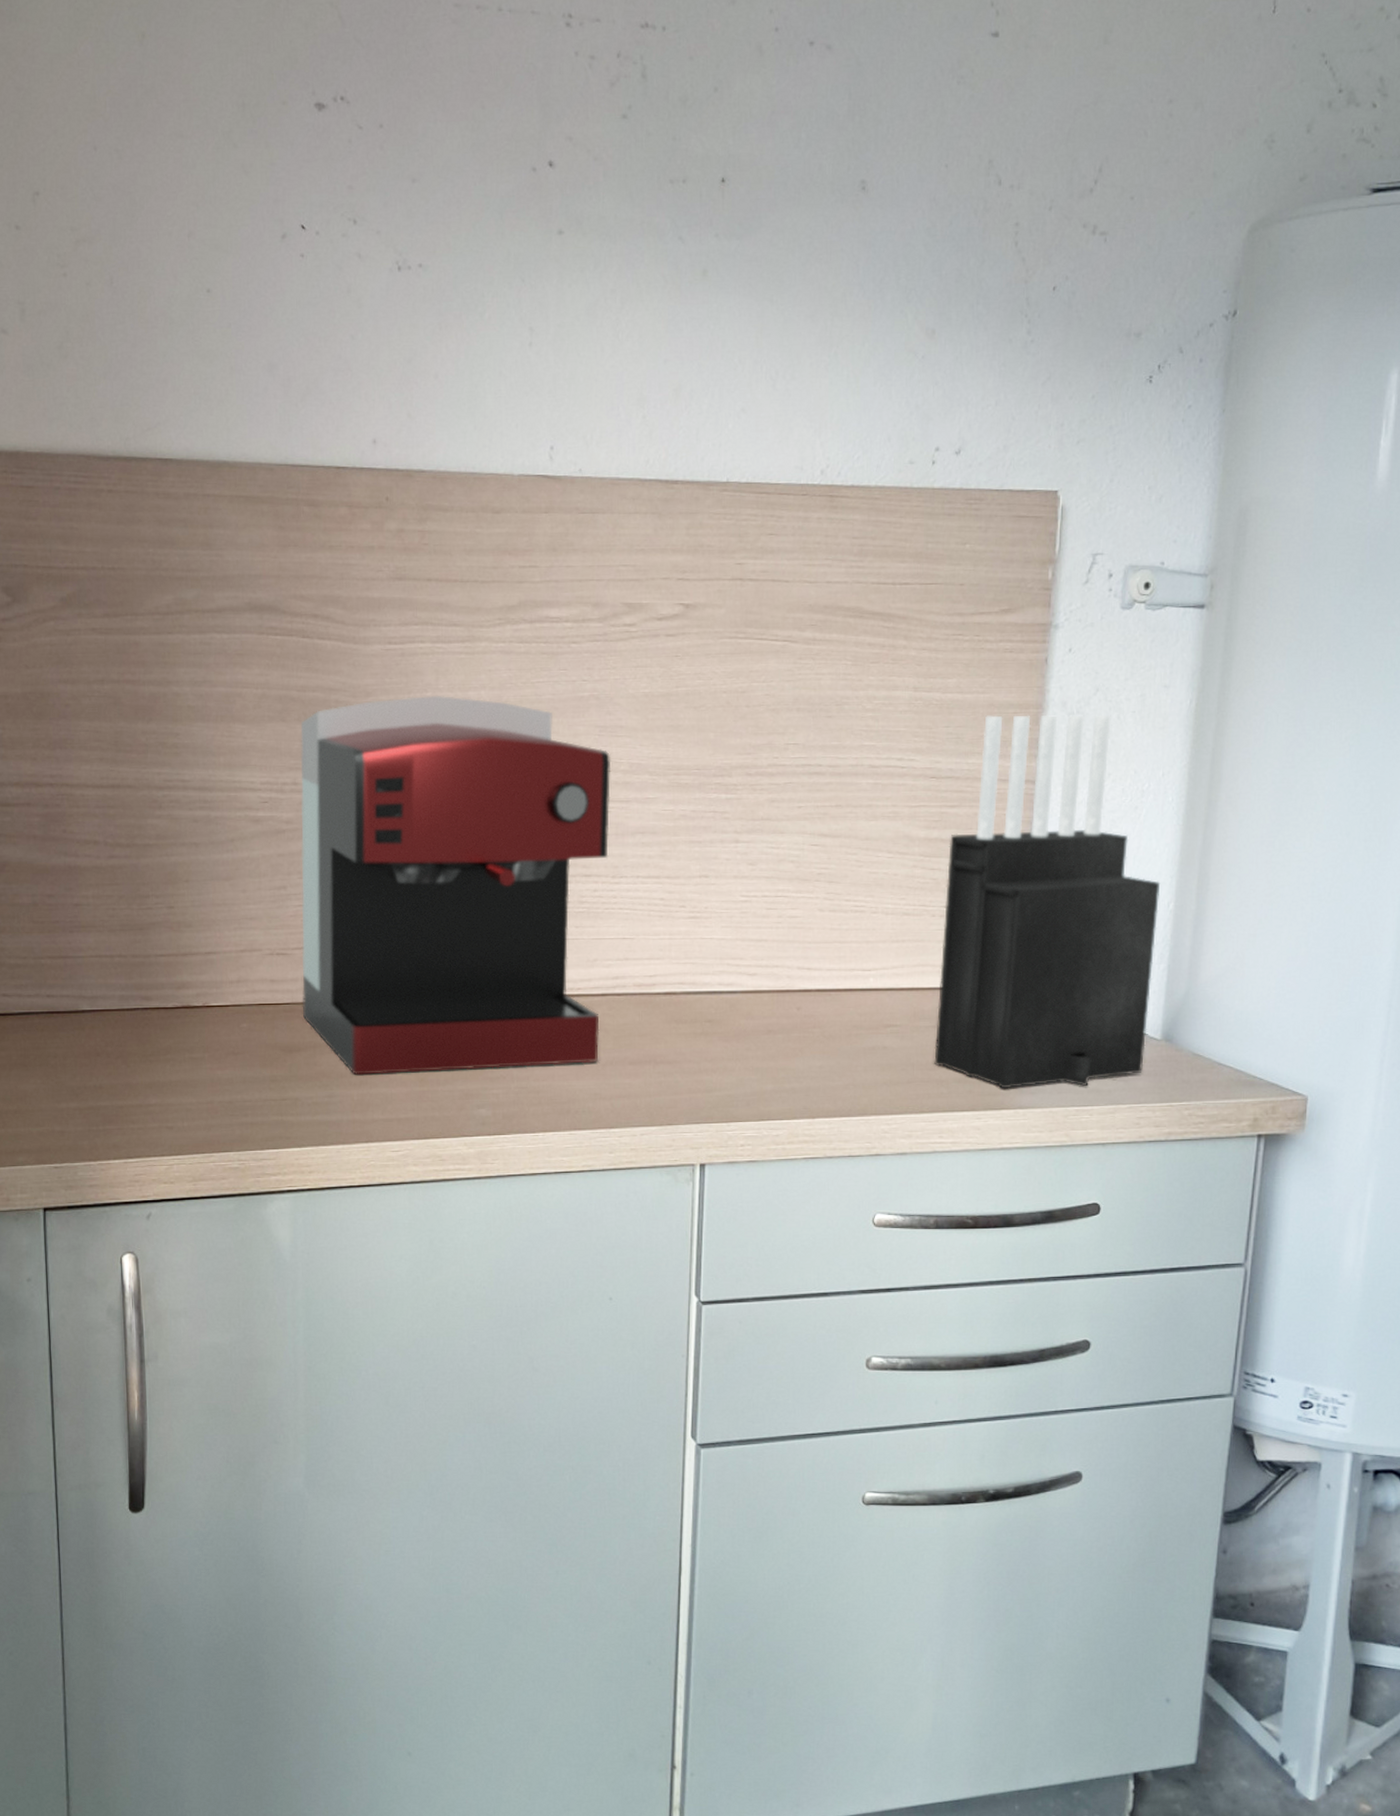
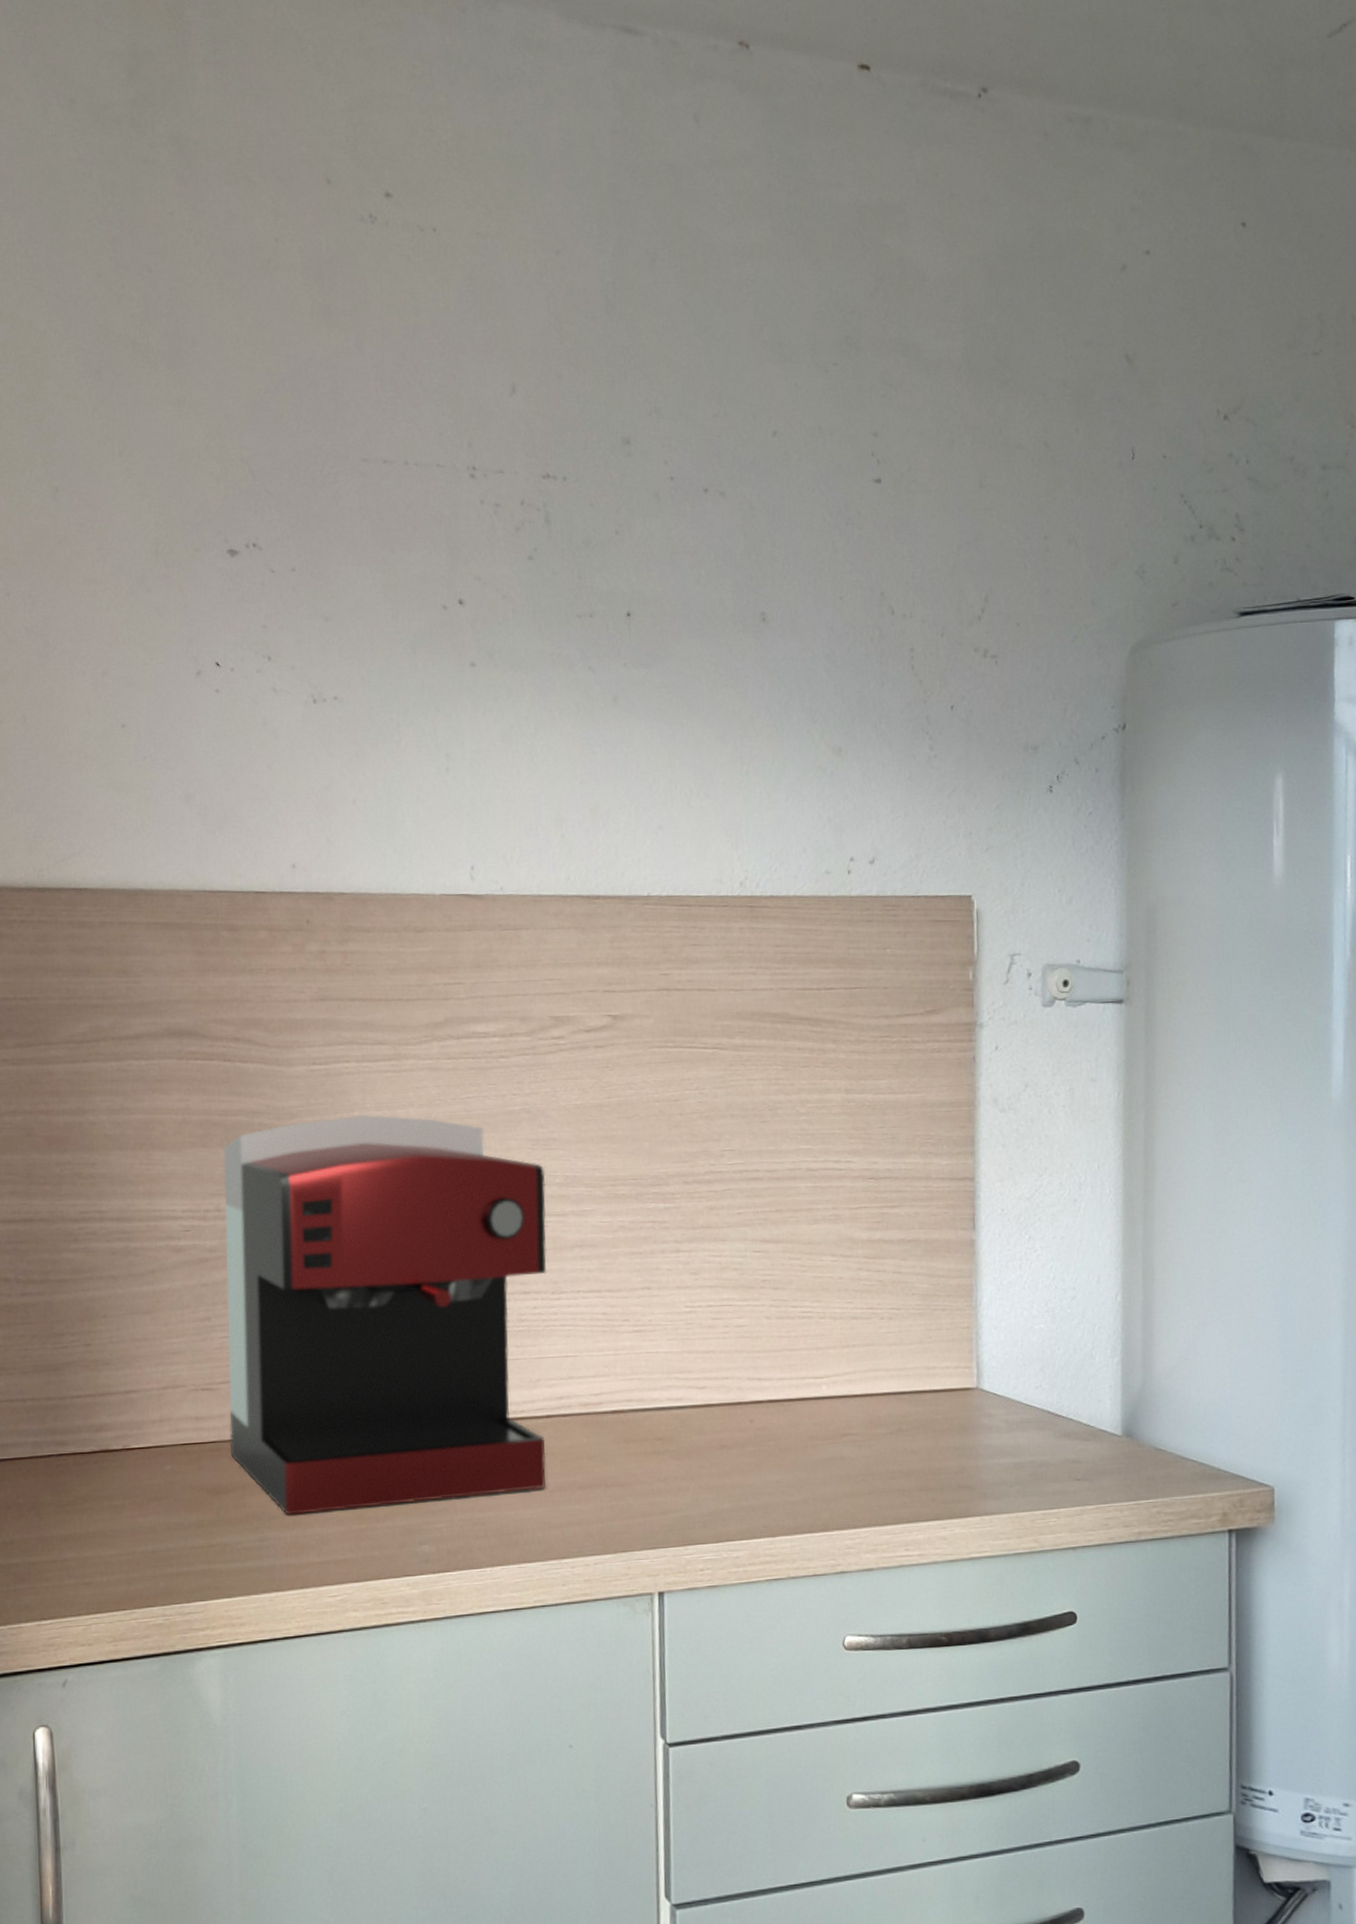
knife block: present [934,714,1161,1089] -> none [892,1110,1107,1495]

